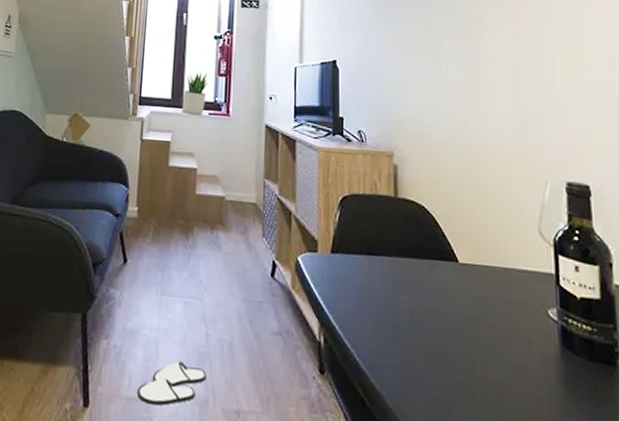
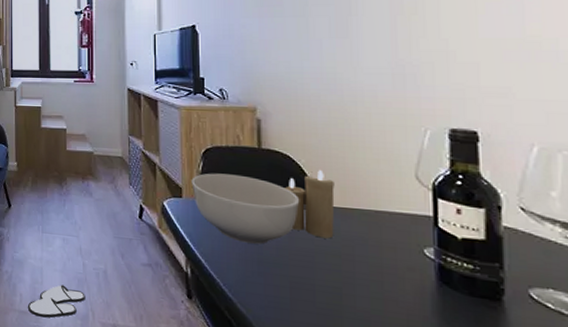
planter: present [181,72,209,116] -> none [49,45,72,83]
bowl: none [327,224,434,307] -> present [191,173,300,245]
candle: none [419,222,467,300] -> present [284,169,335,239]

